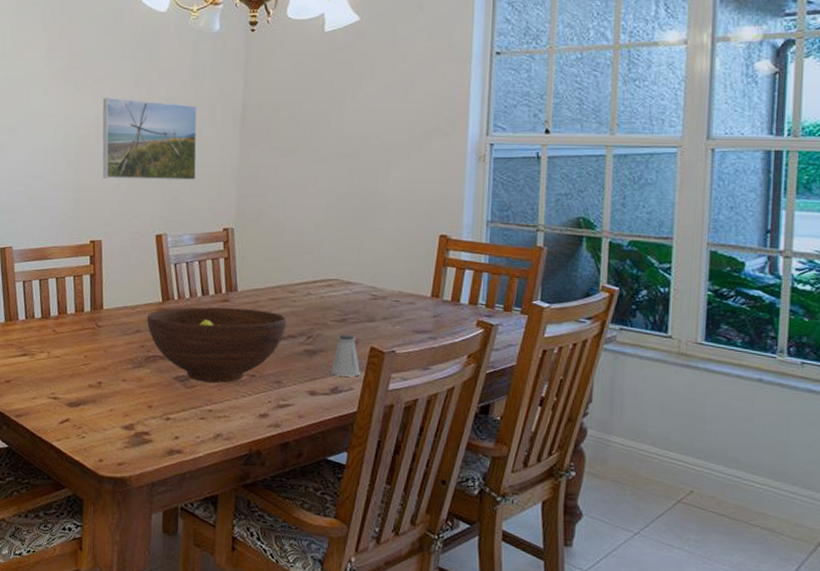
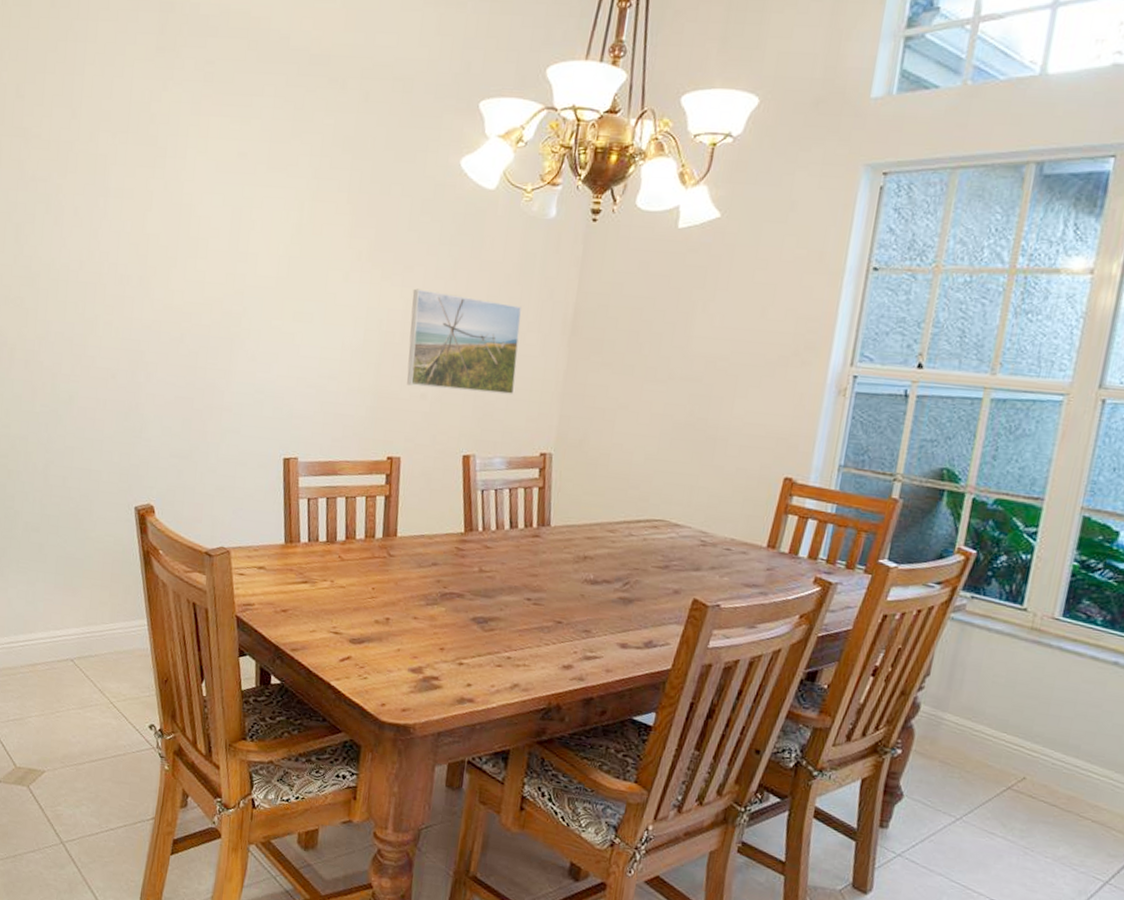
fruit bowl: present [146,307,286,383] -> none [445,540,602,629]
saltshaker: present [331,334,360,377] -> none [646,583,679,631]

